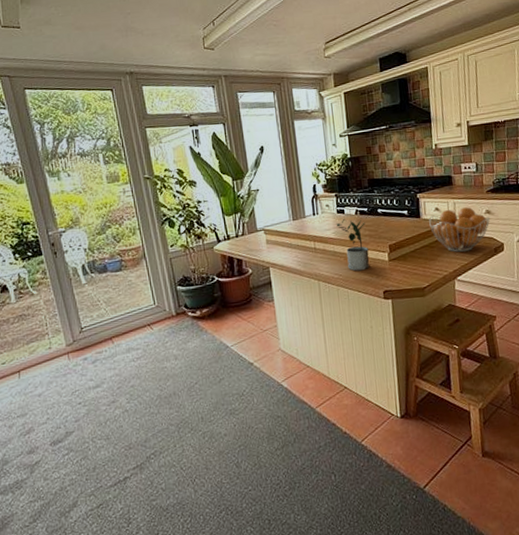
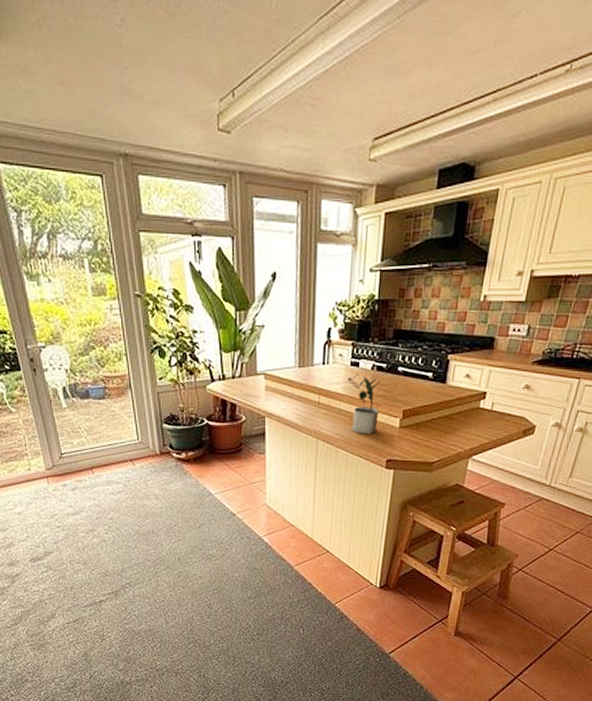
fruit basket: present [429,207,491,252] -> none [455,378,529,429]

